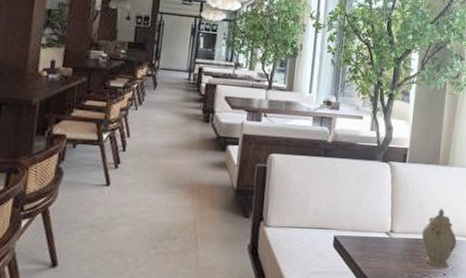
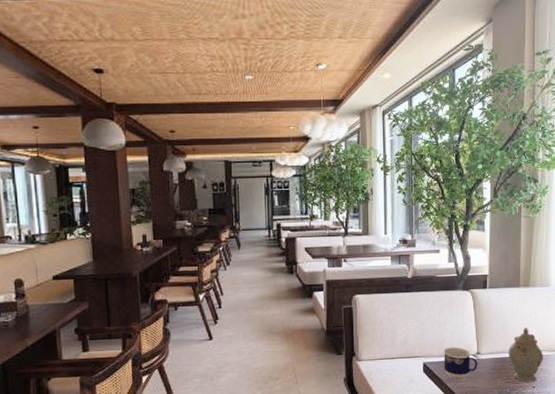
cup: none [355,222,391,259] -> present [444,347,478,380]

